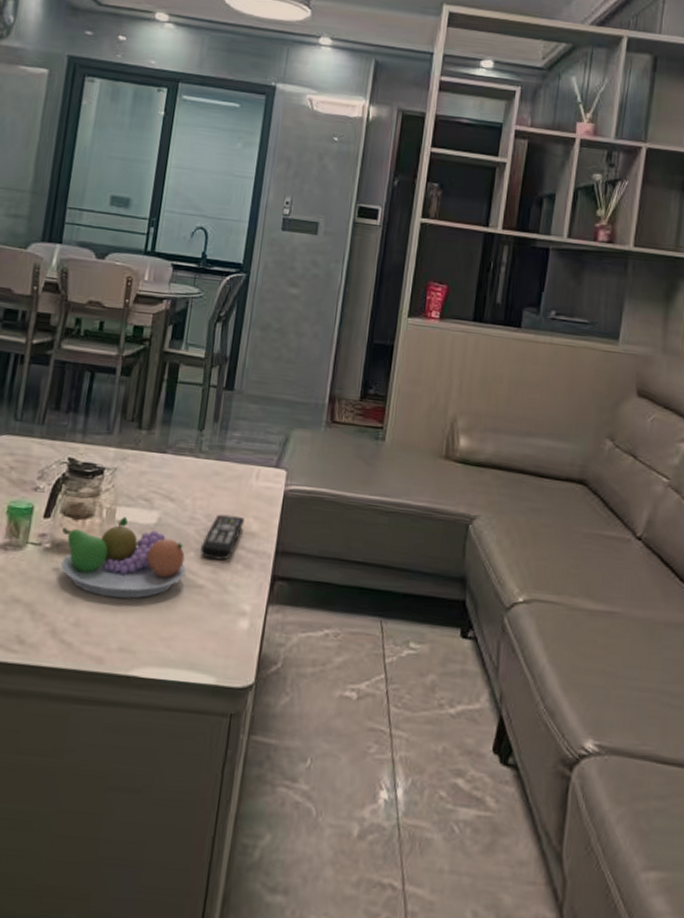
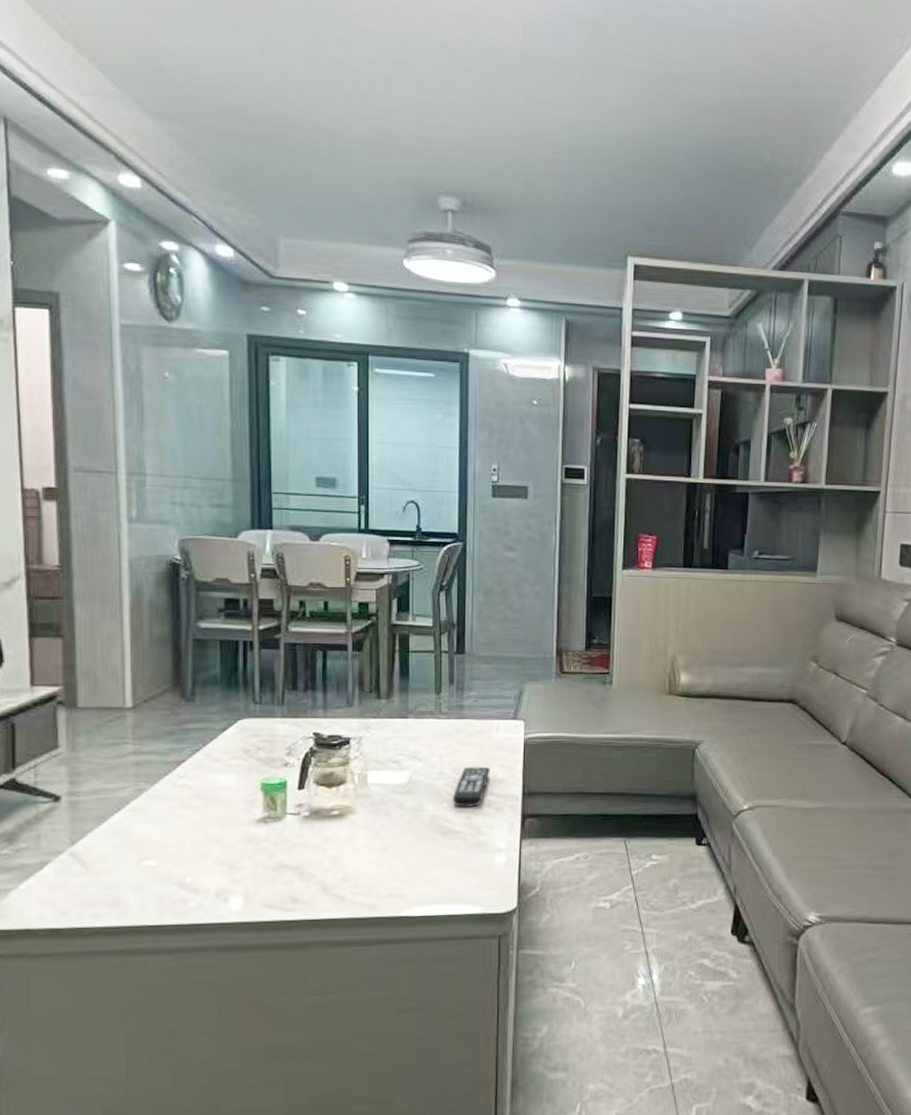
fruit bowl: present [60,517,186,599] -> none [318,780,441,852]

